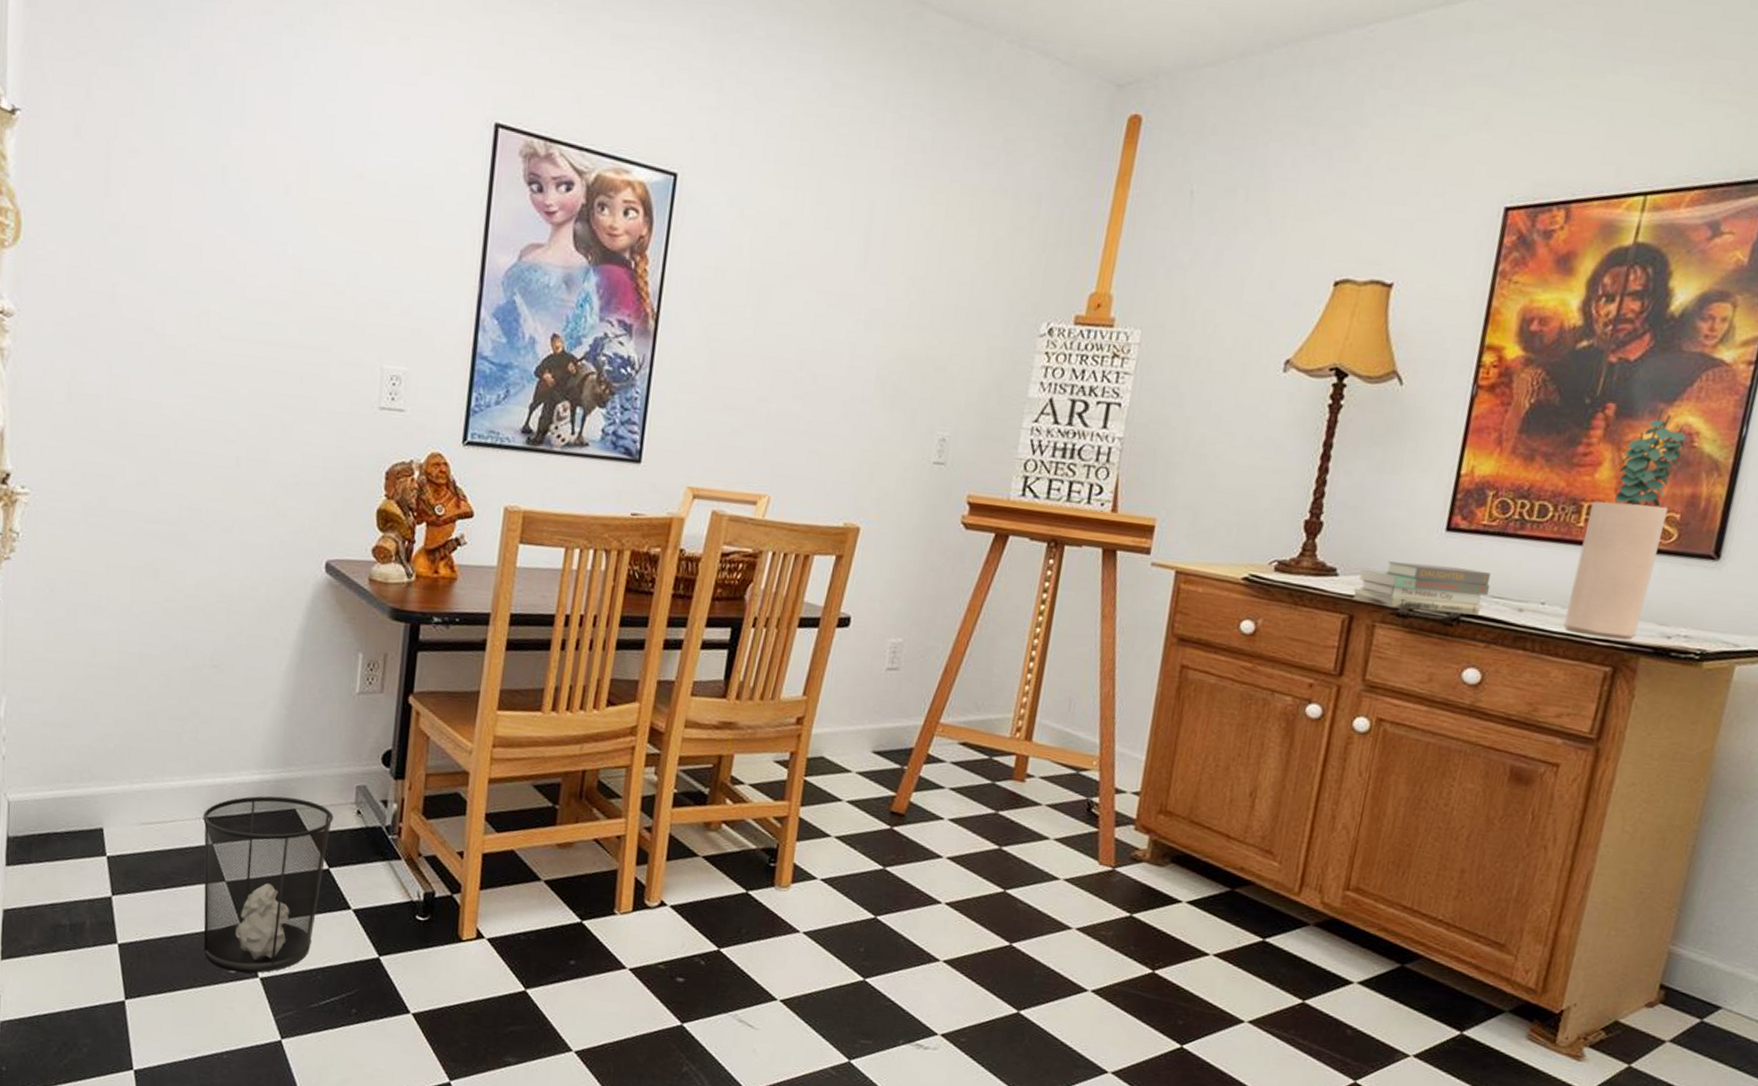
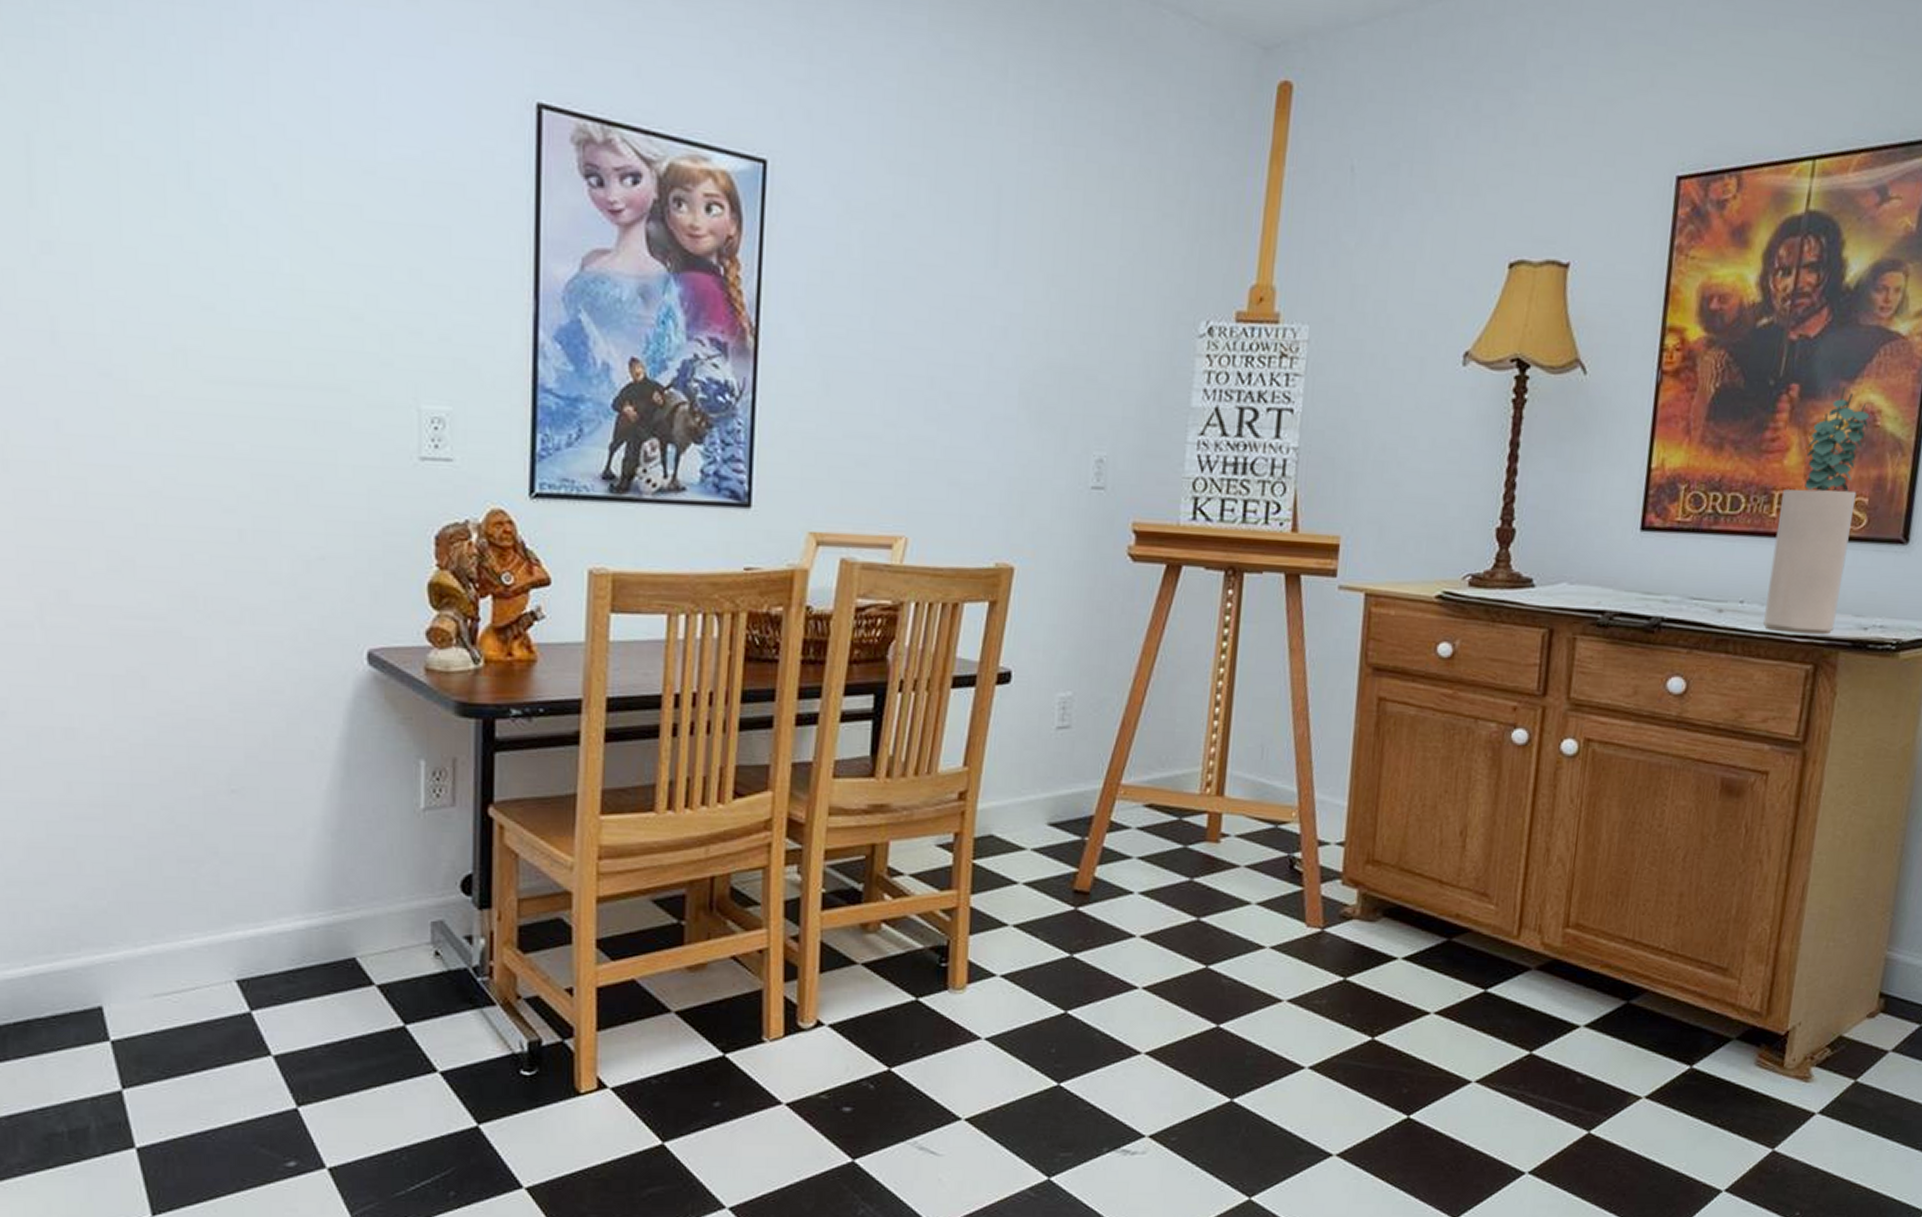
waste bin: present [203,796,334,973] -> none [235,944,405,1165]
books: present [1352,561,1491,615] -> none [1551,567,1689,620]

